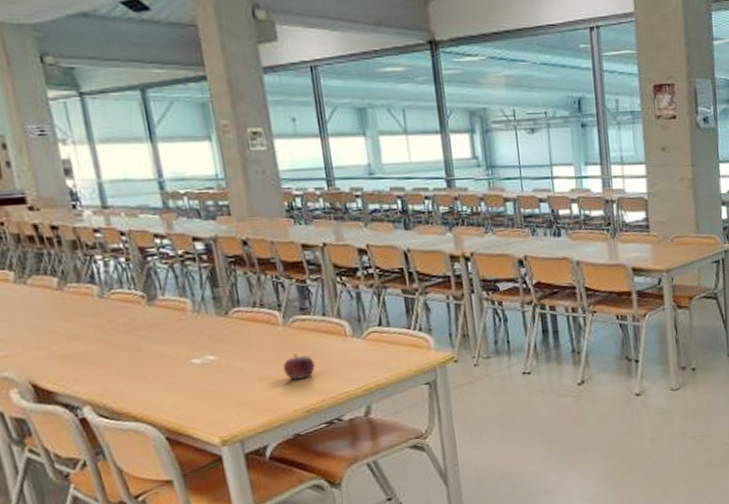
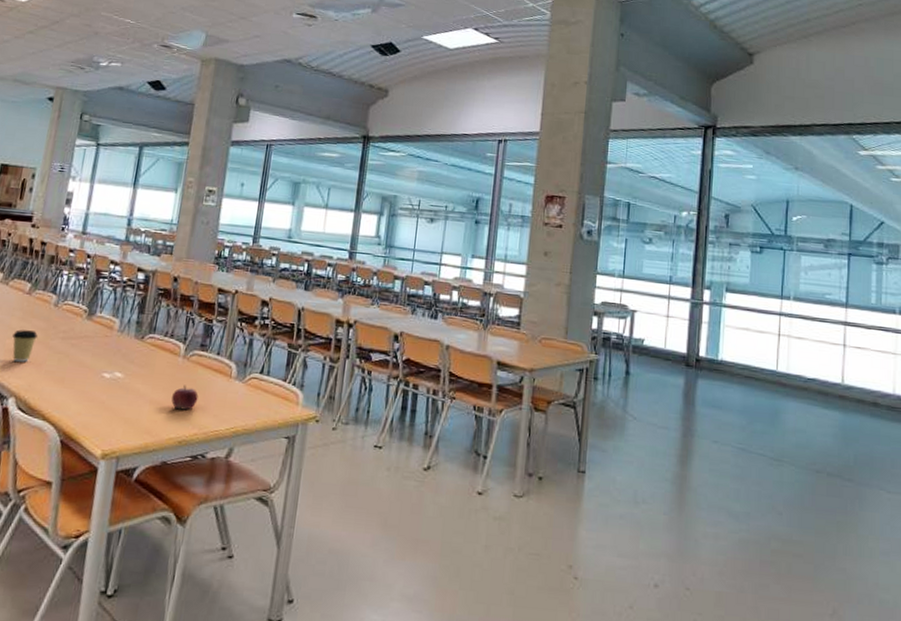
coffee cup: none [57,330,92,367] -> present [12,329,38,362]

